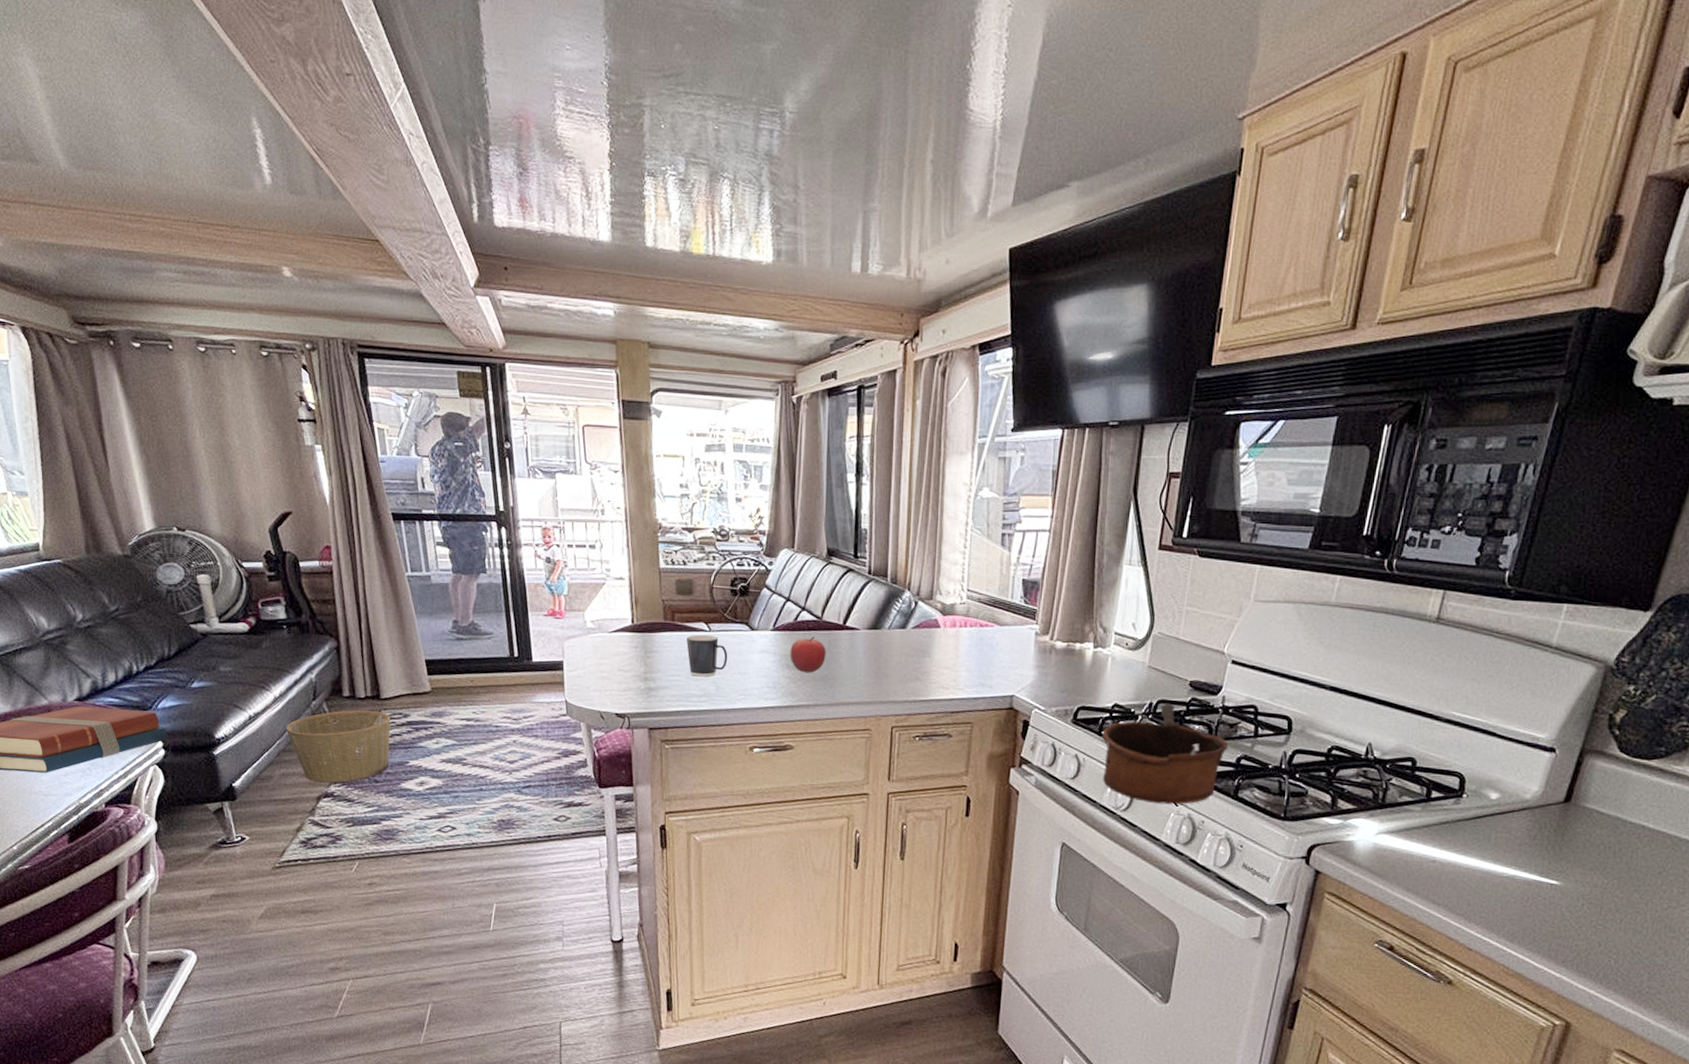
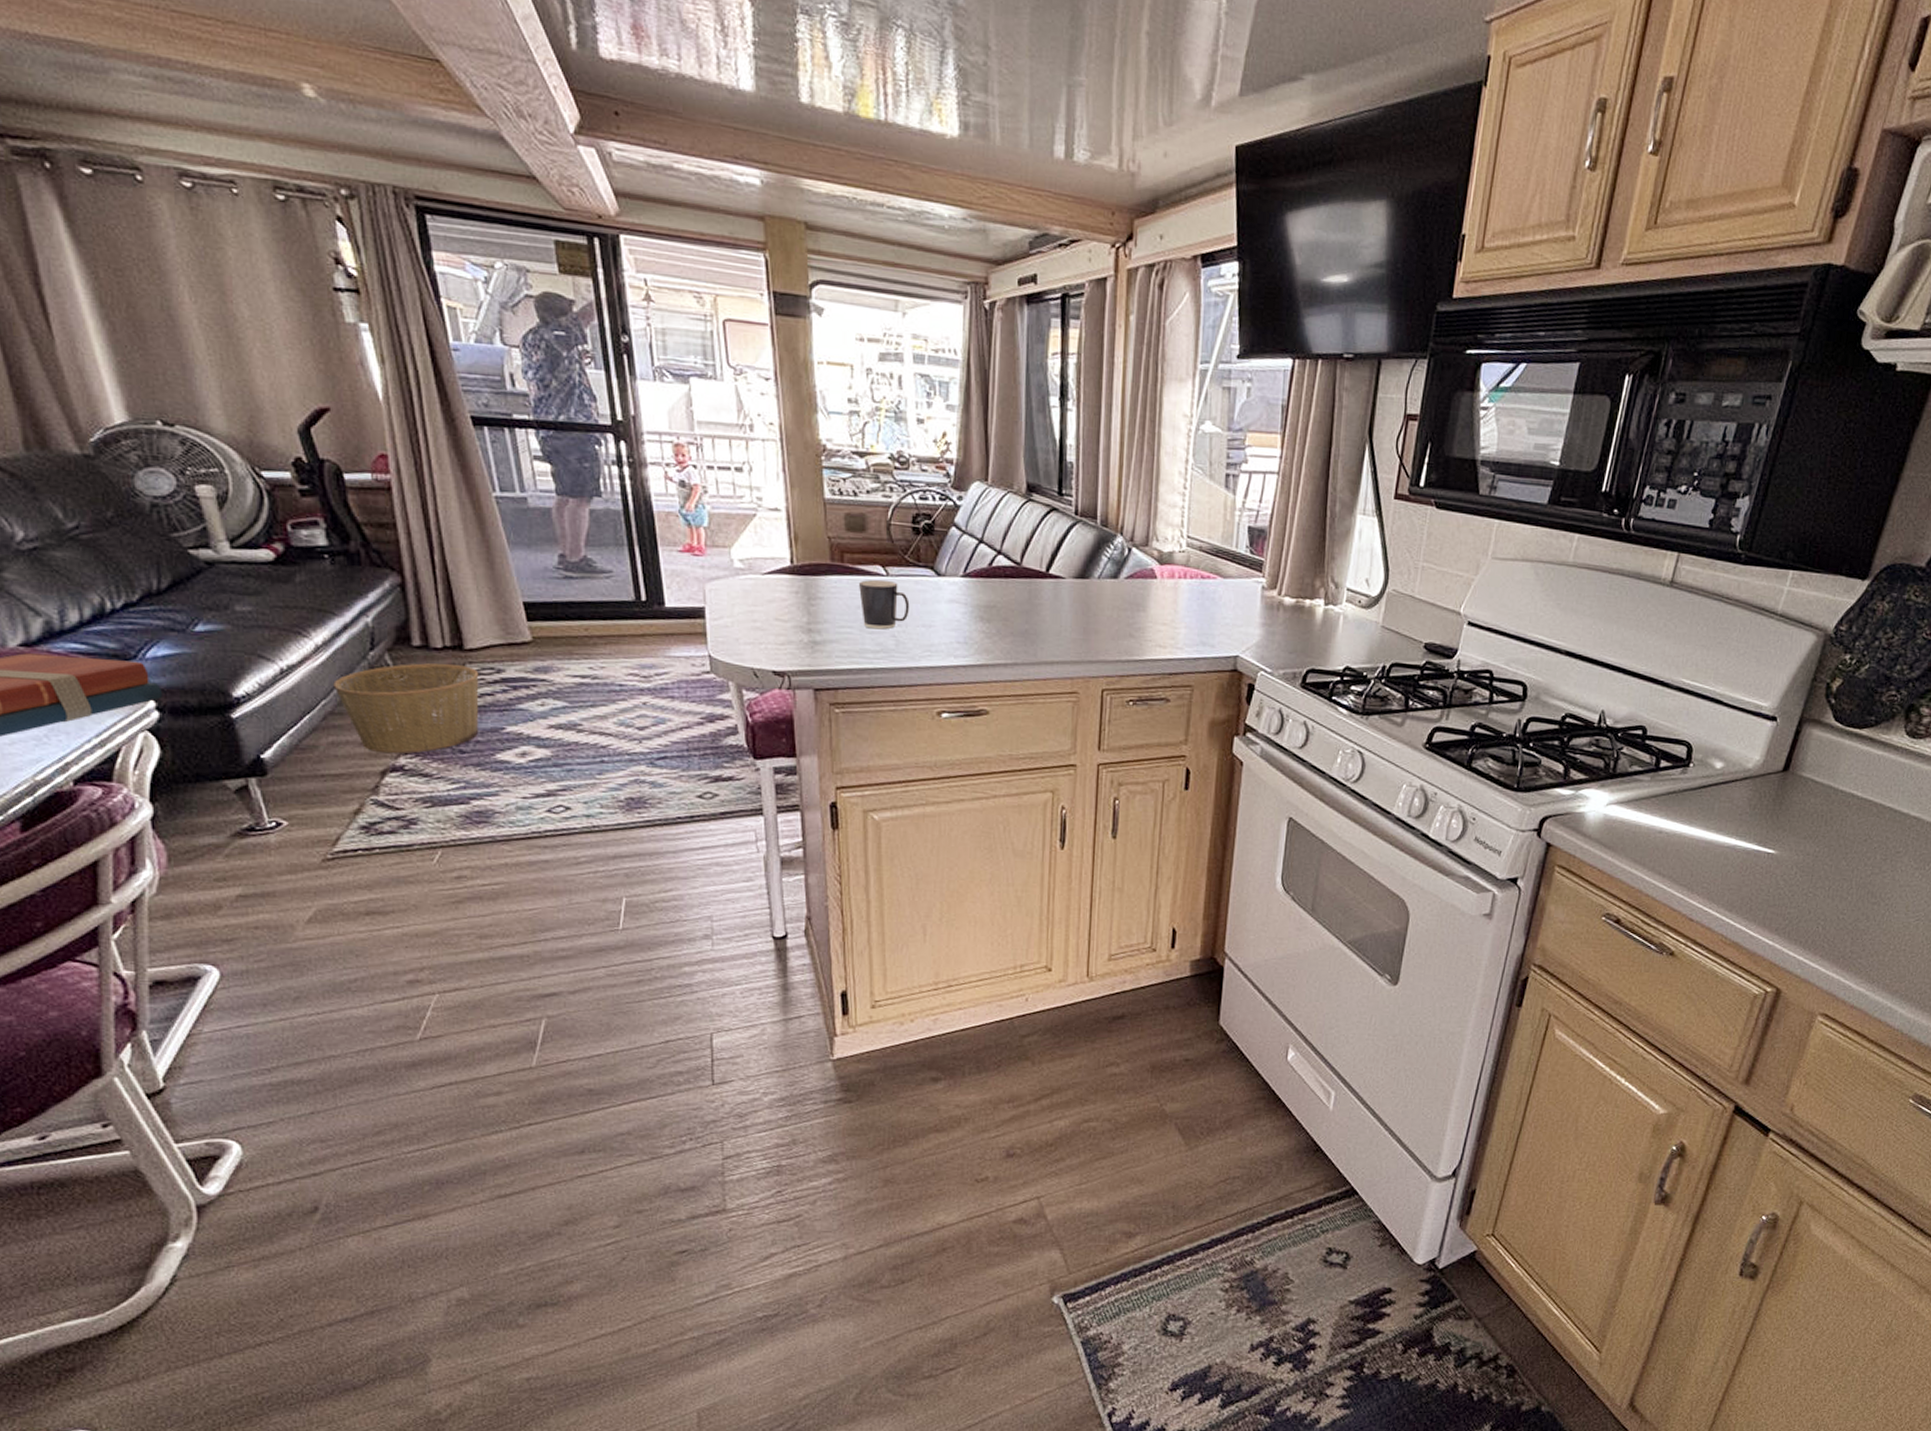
fruit: present [790,636,826,674] -> none [984,584,1026,628]
cooking pot: present [1102,703,1229,805] -> none [1332,666,1463,776]

